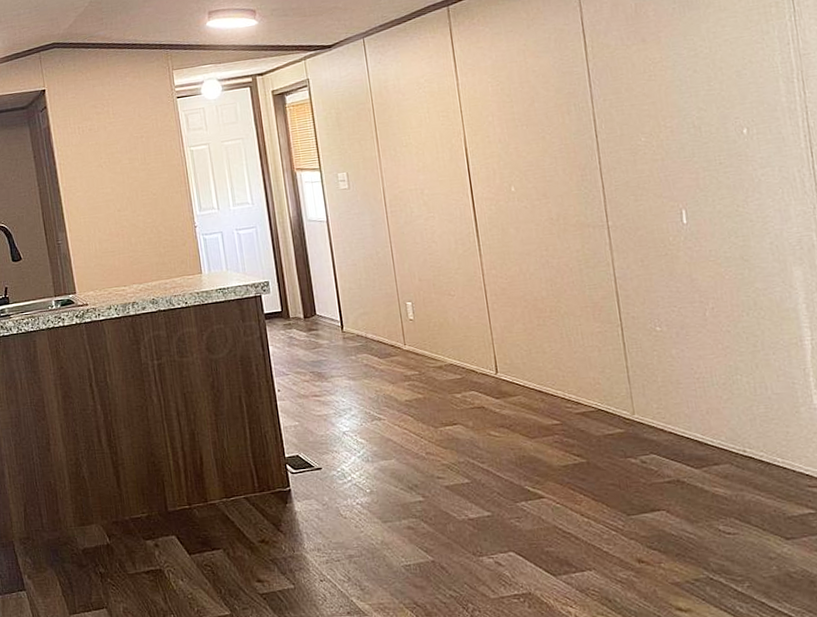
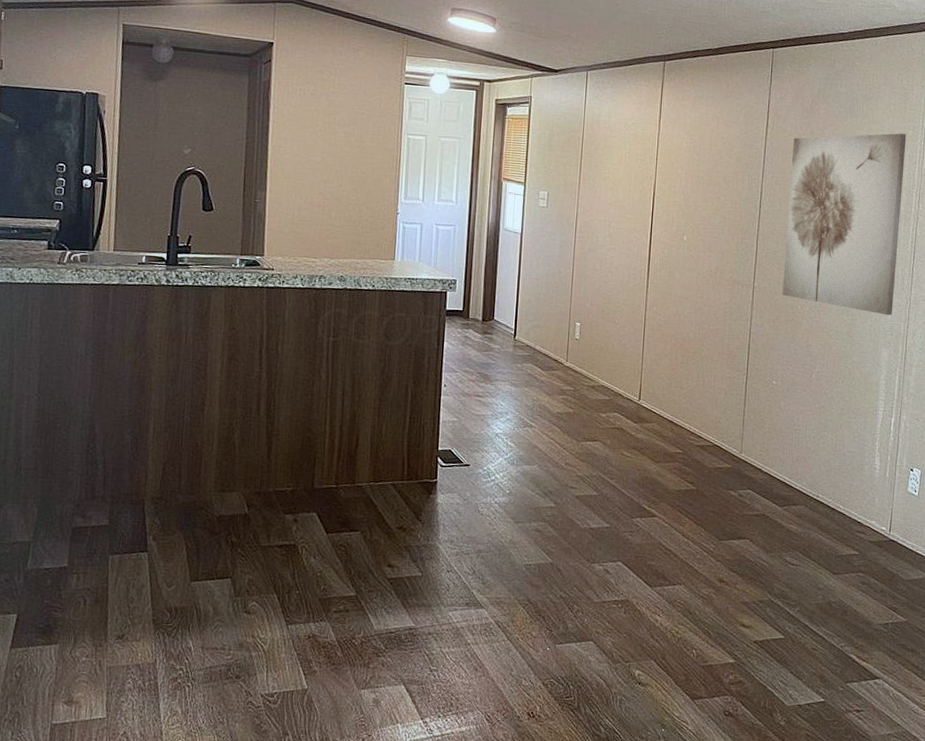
wall art: none [621,13,797,230] -> present [782,133,907,316]

